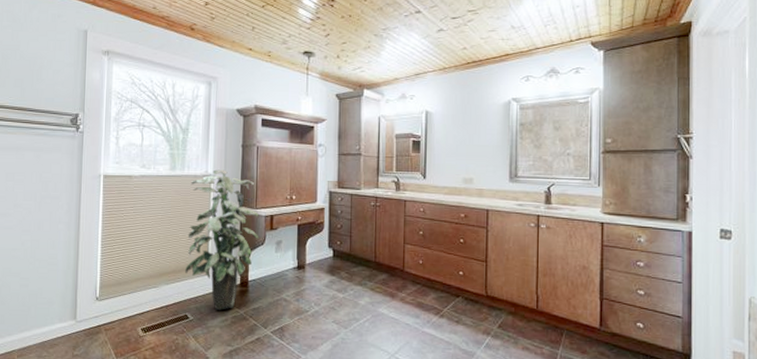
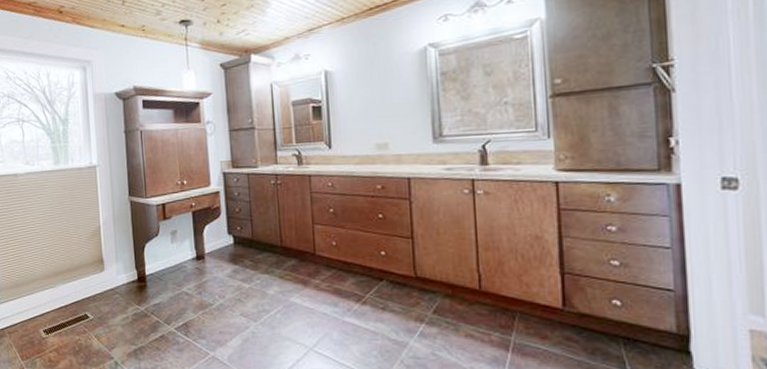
indoor plant: present [184,169,259,310] -> none [76,159,153,308]

